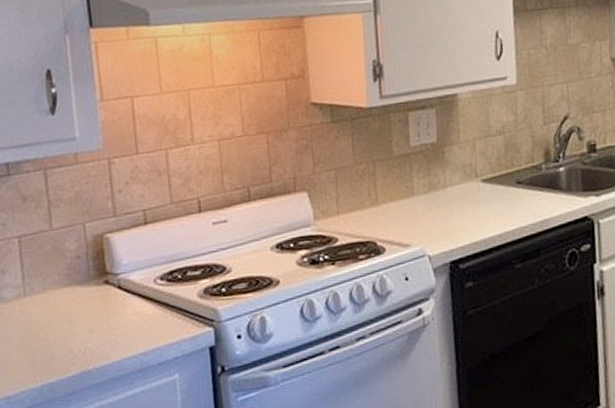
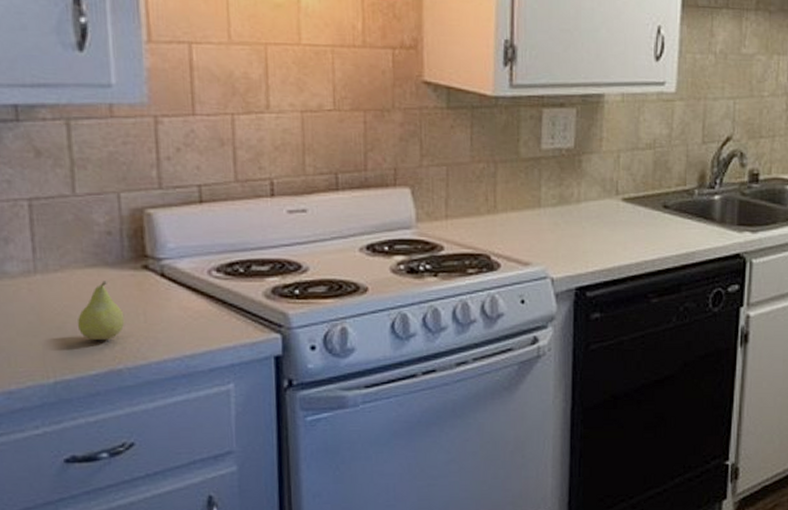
fruit: none [57,296,93,348] -> present [77,281,125,341]

